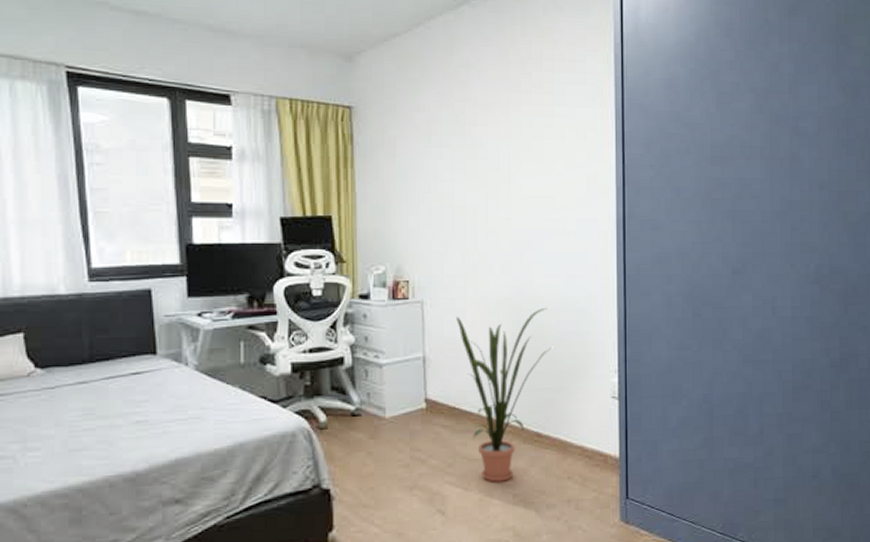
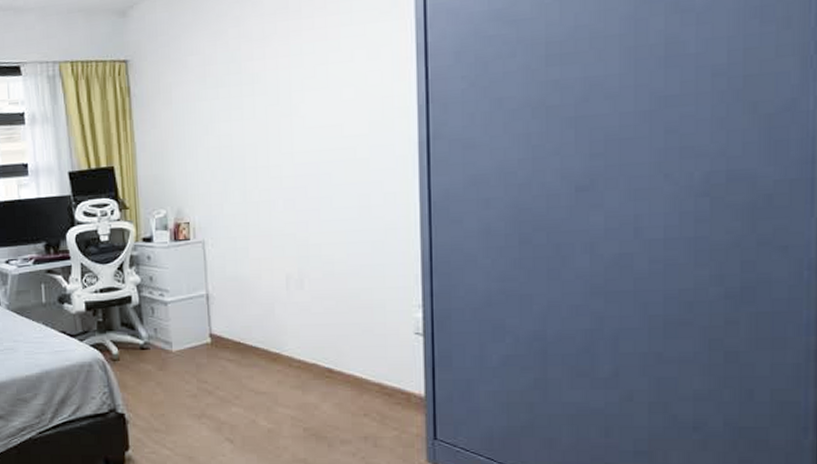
house plant: present [456,307,551,482] -> none [239,241,343,415]

